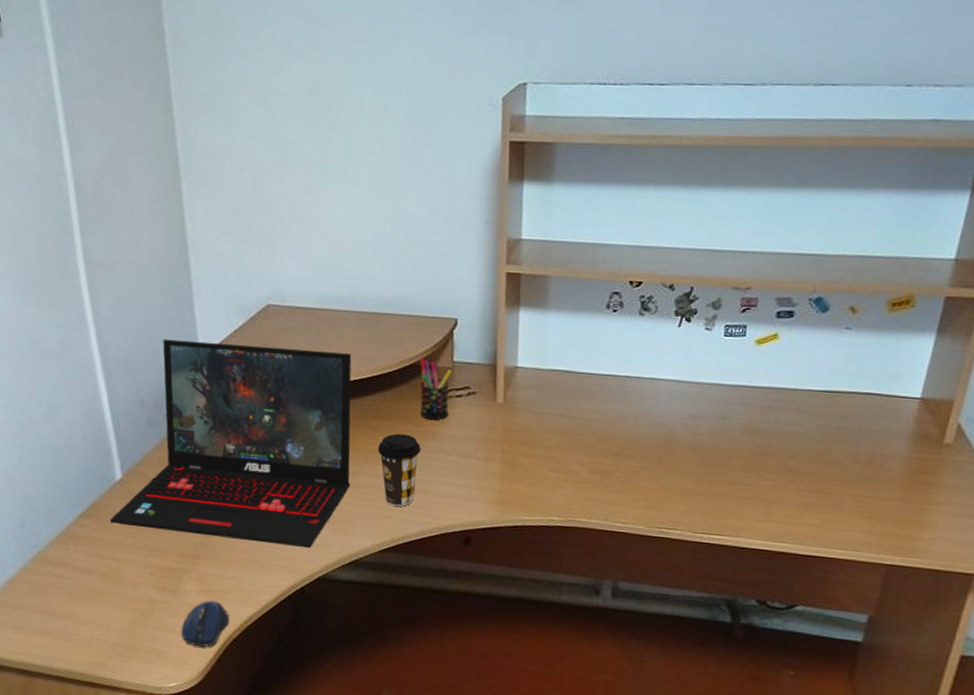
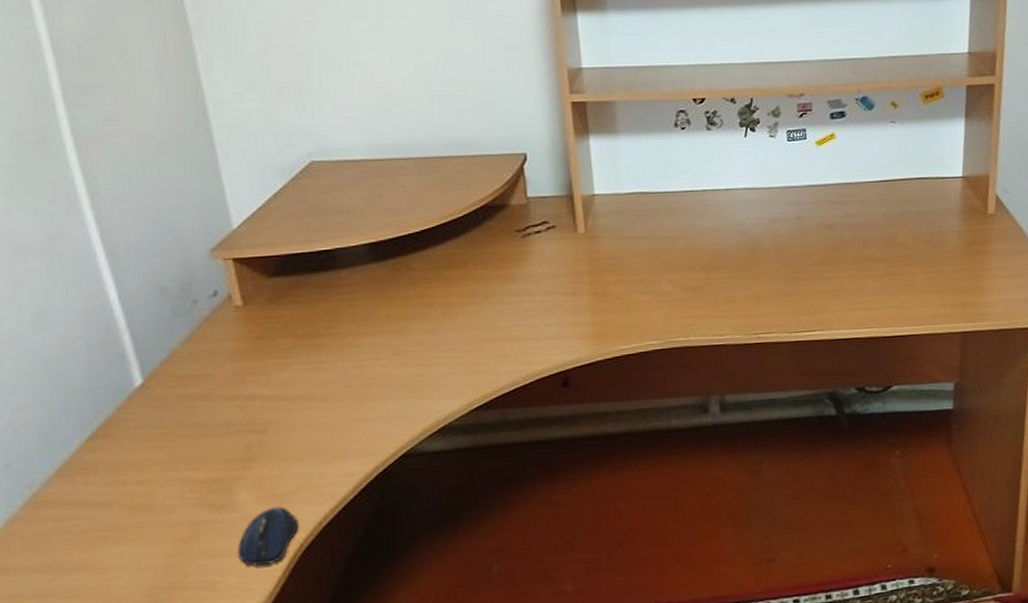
laptop: present [109,339,352,548] -> none [130,203,428,440]
coffee cup: present [378,433,421,507] -> none [456,280,504,359]
pen holder: present [420,358,452,421] -> none [492,198,529,262]

